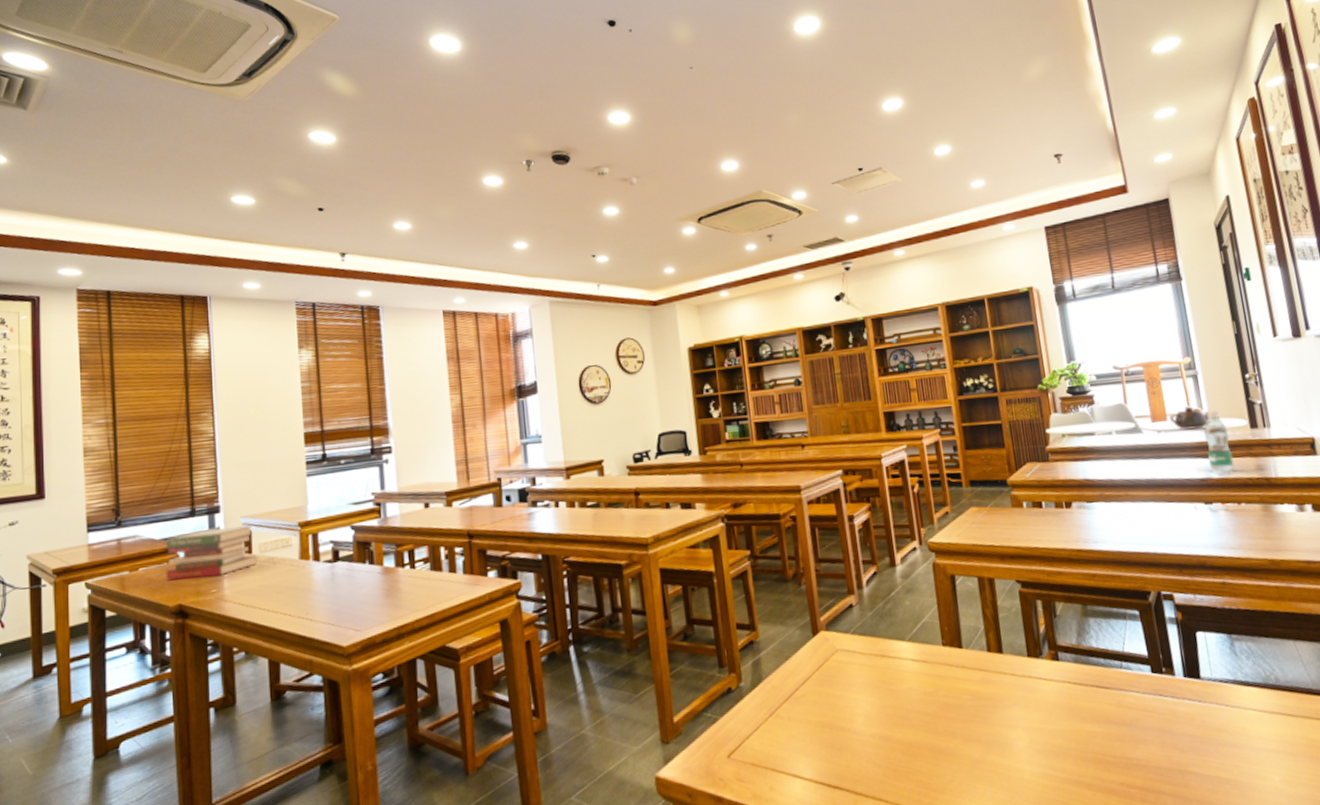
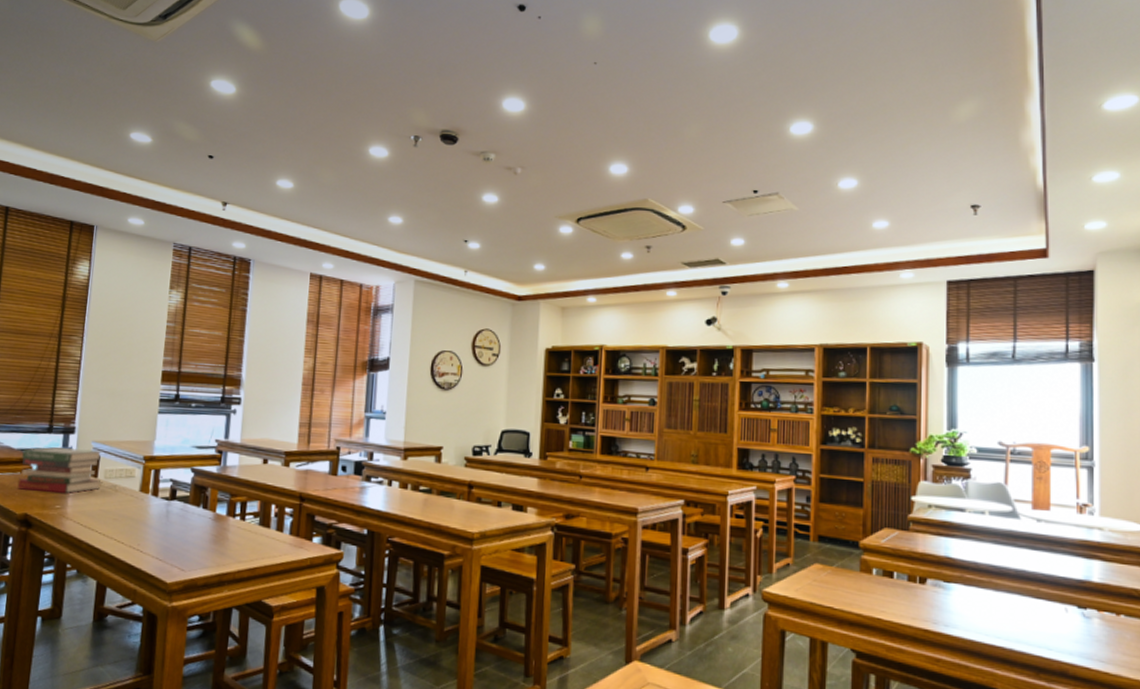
teapot: present [1169,406,1209,430] -> none [1053,499,1099,527]
bottle: present [1204,409,1235,477] -> none [1089,507,1120,583]

